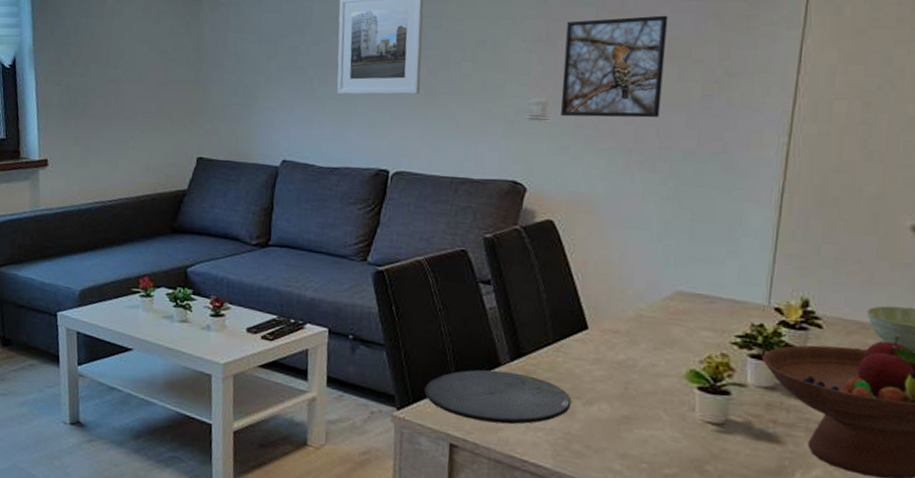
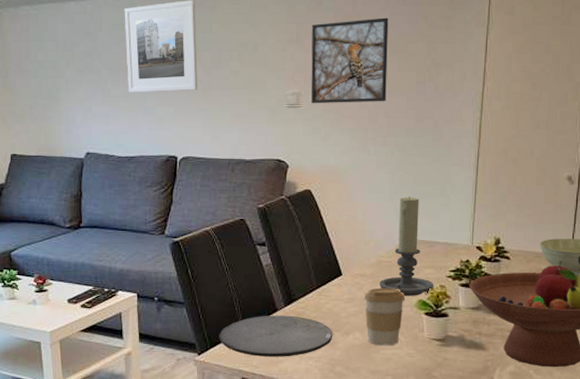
coffee cup: none [616,349,672,425] -> present [364,288,406,346]
candle holder: none [637,236,713,365] -> present [379,196,434,296]

